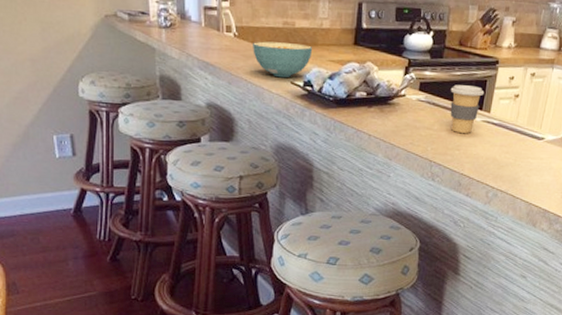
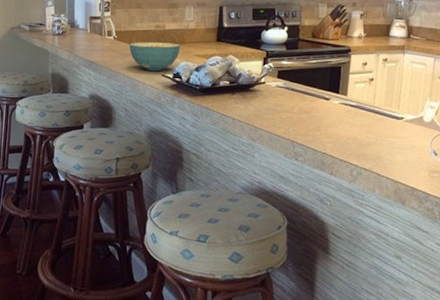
coffee cup: present [450,84,484,133] -> none [307,71,340,115]

